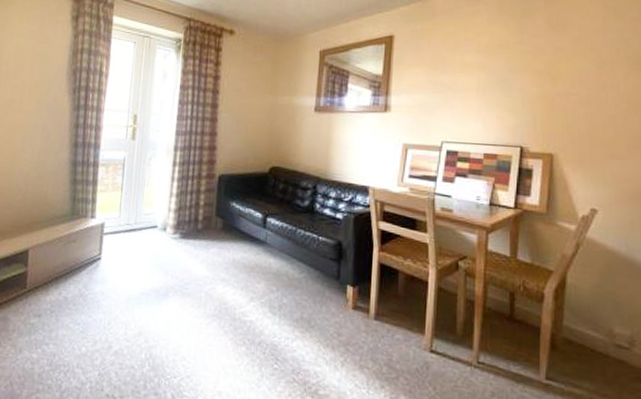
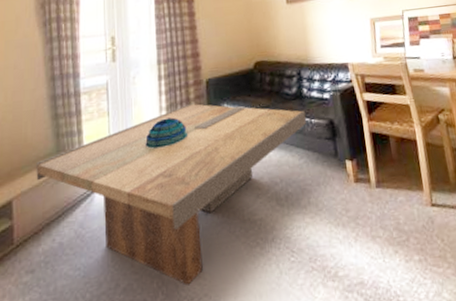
coffee table: none [51,195,314,364] -> present [36,103,306,286]
decorative bowl: none [152,204,194,233] -> present [145,117,189,149]

